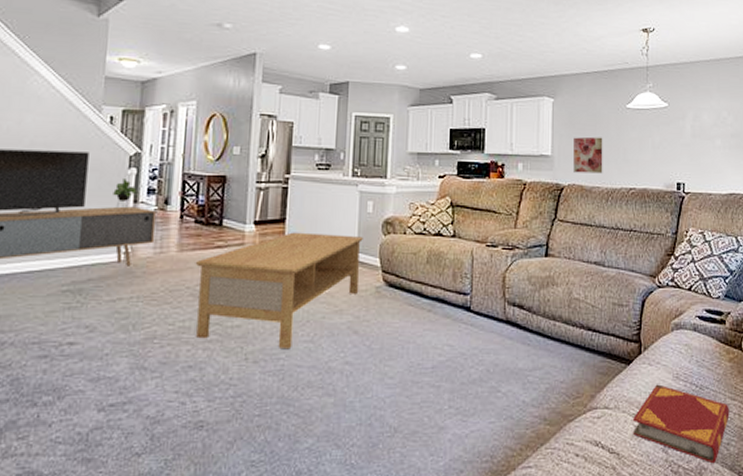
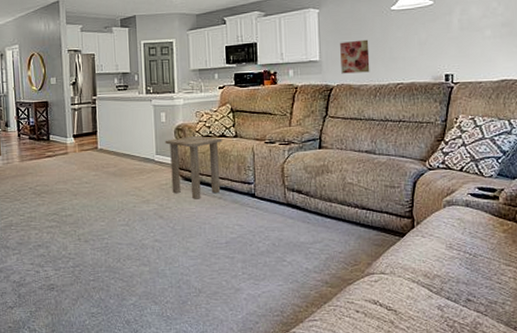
coffee table: present [195,232,363,350] -> none [33,141,160,232]
side table: none [369,231,438,311] -> present [165,135,222,199]
hardback book: present [632,384,730,464] -> none [407,253,505,320]

